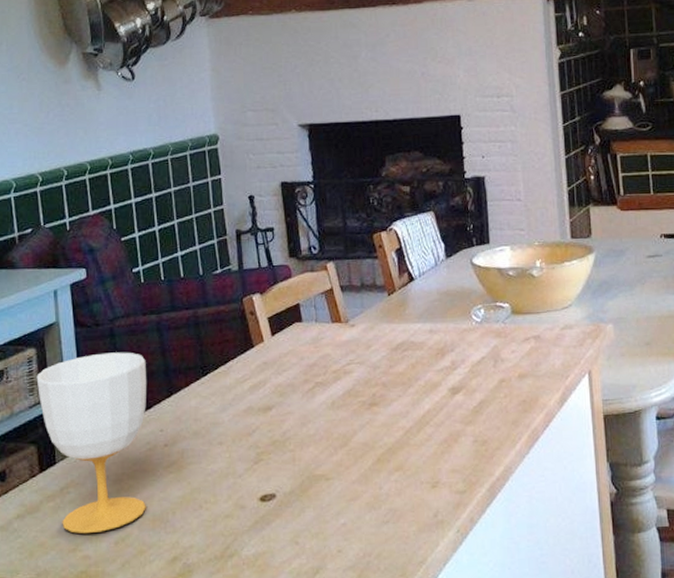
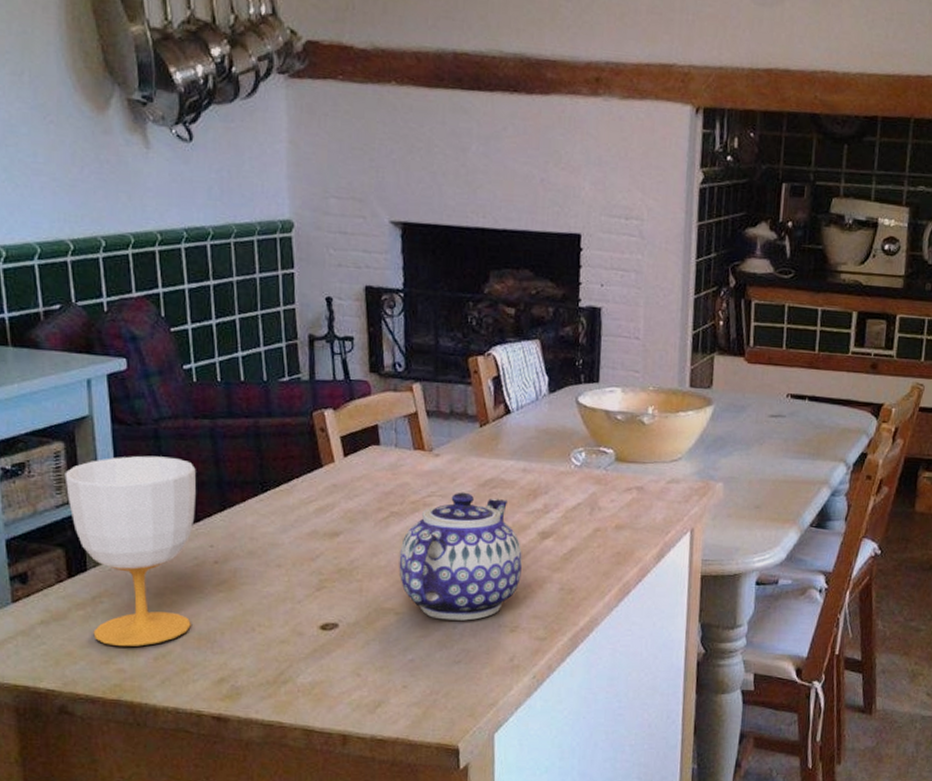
teapot: none [326,357,437,482] -> present [399,492,522,621]

